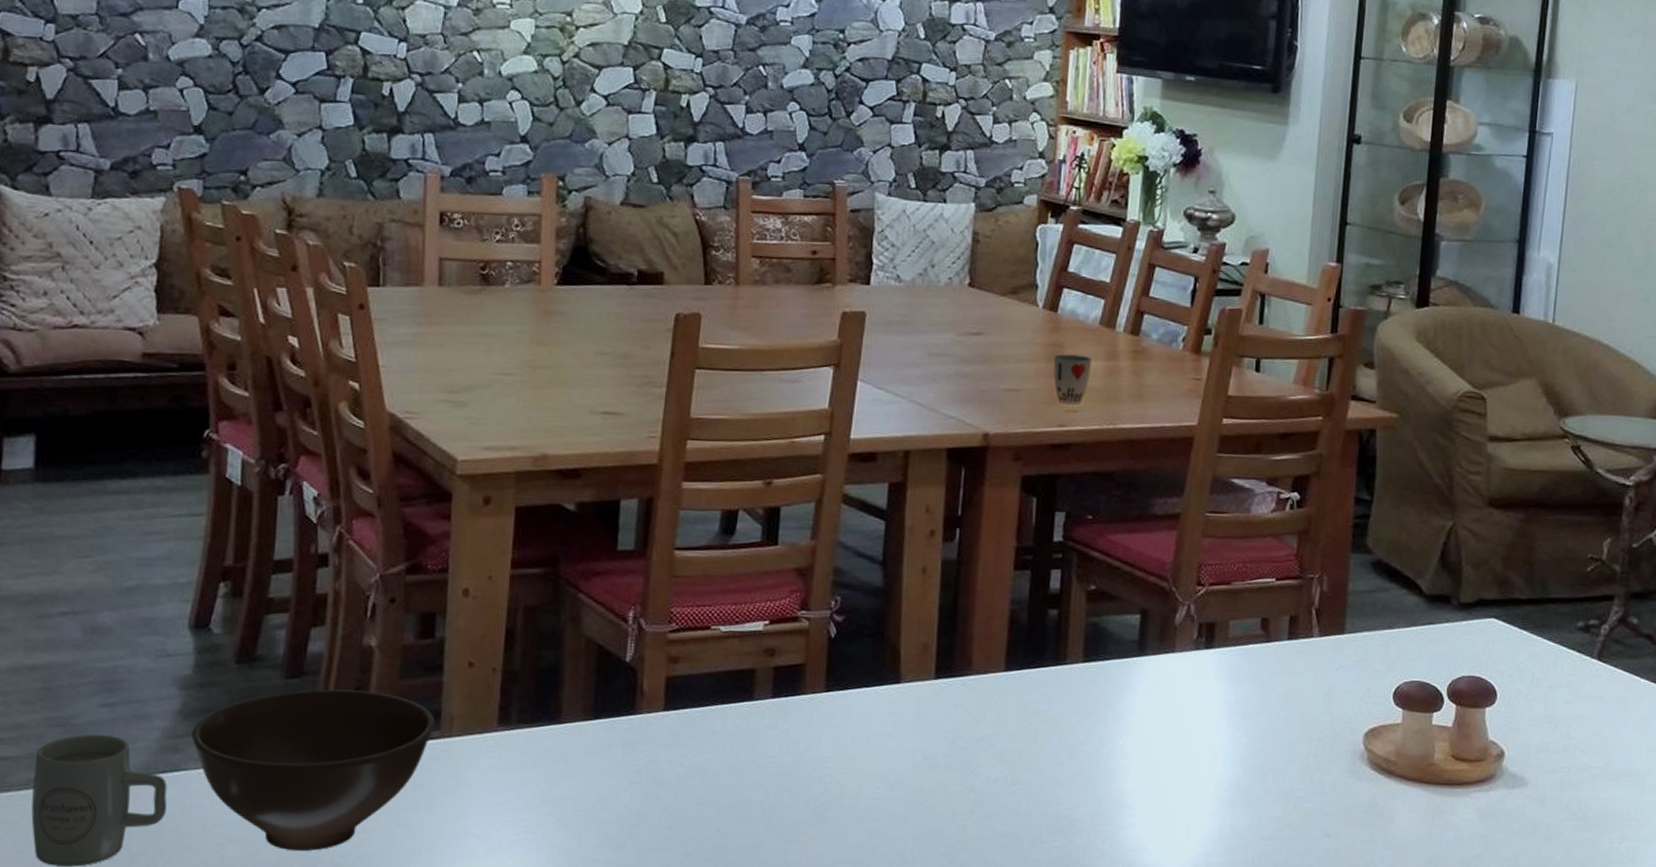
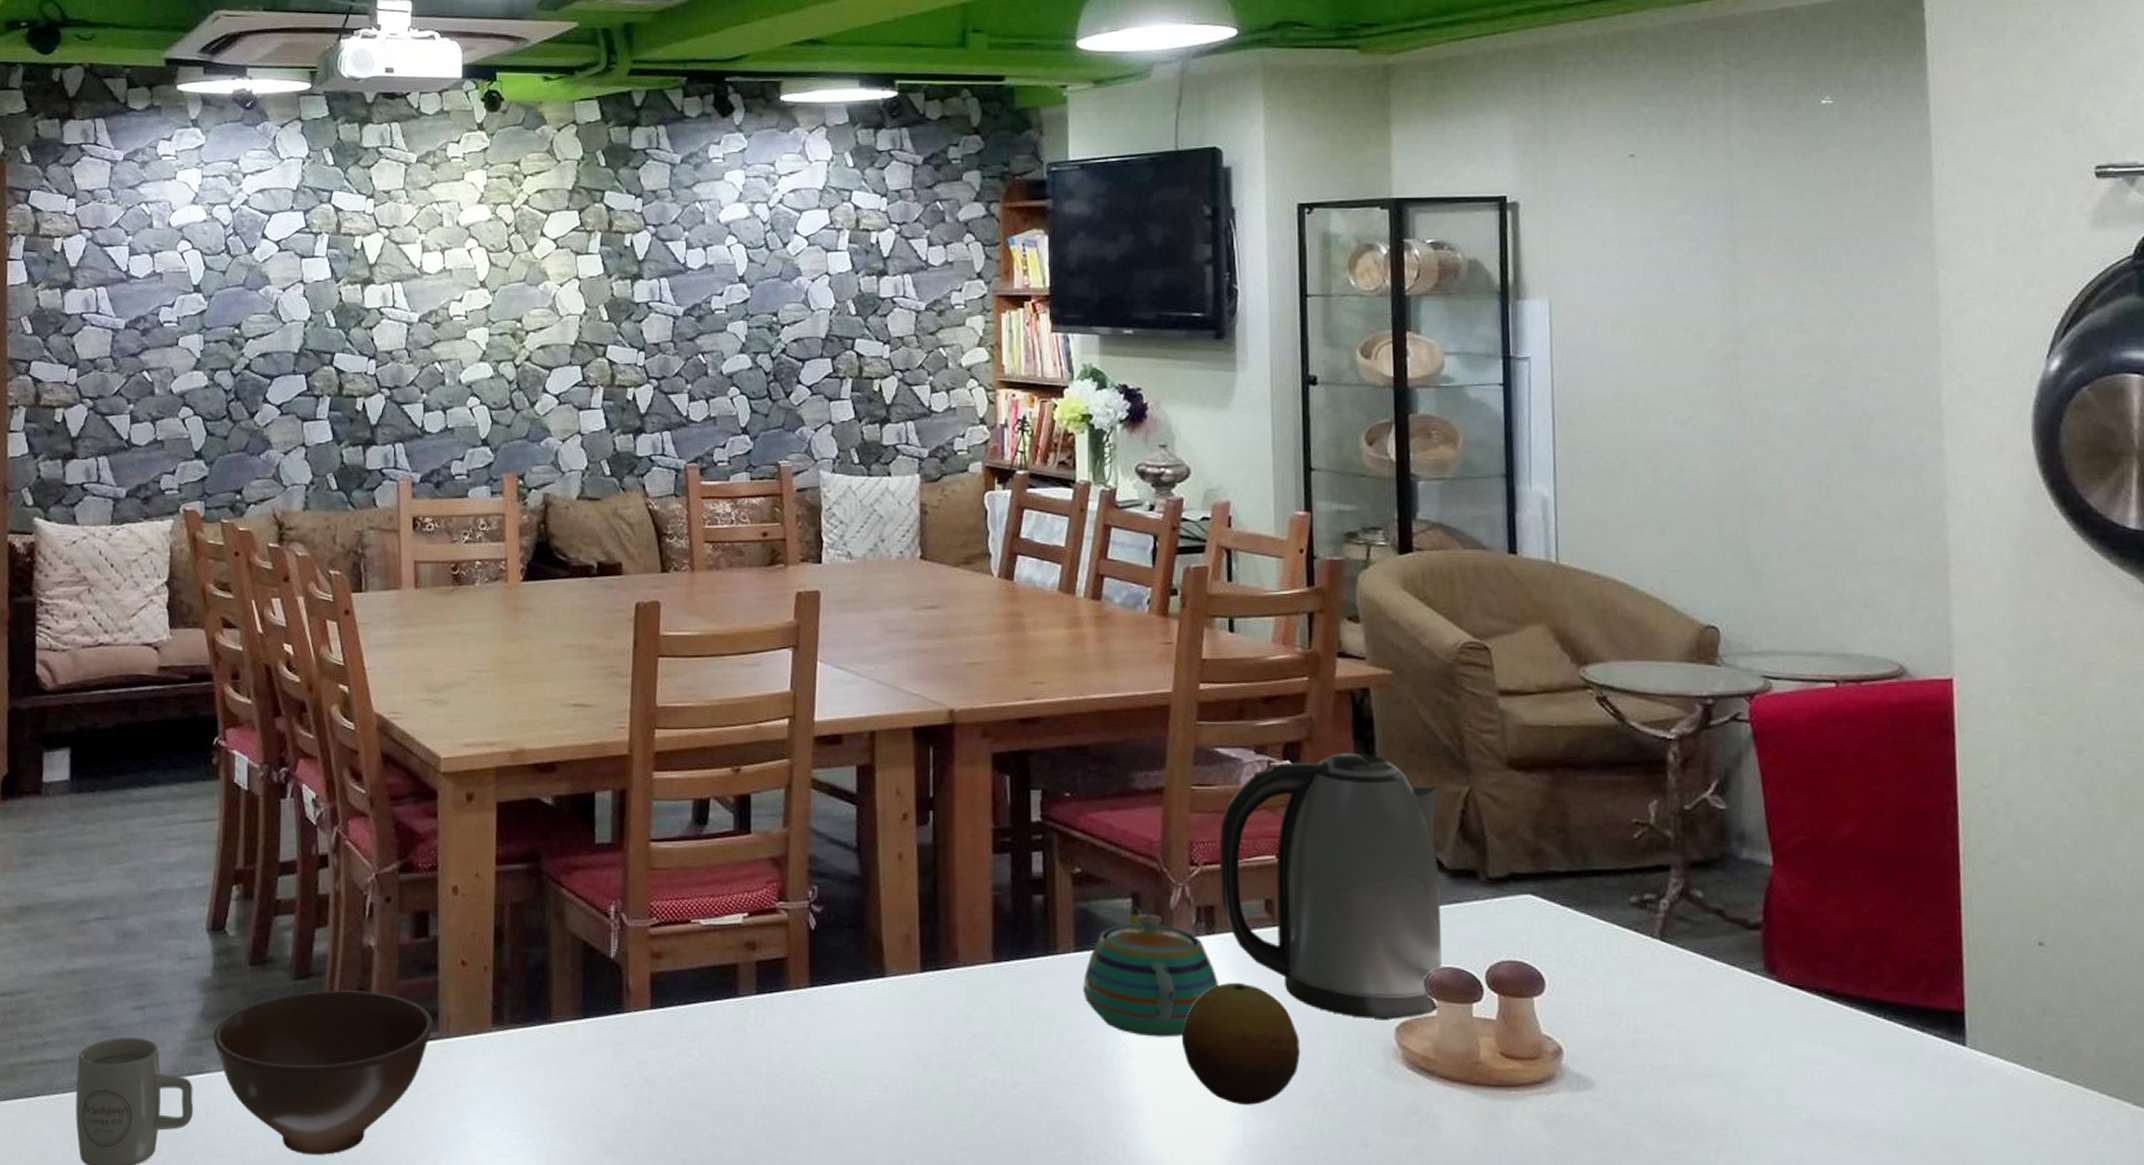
cup: present [1053,354,1093,406] -> none [1014,623,1054,677]
teapot: none [1087,621,1212,741] -> present [1083,905,1219,1038]
fruit: none [1173,692,1279,801] -> present [1181,982,1300,1105]
kettle: none [1222,487,1427,726] -> present [1219,752,1442,1020]

